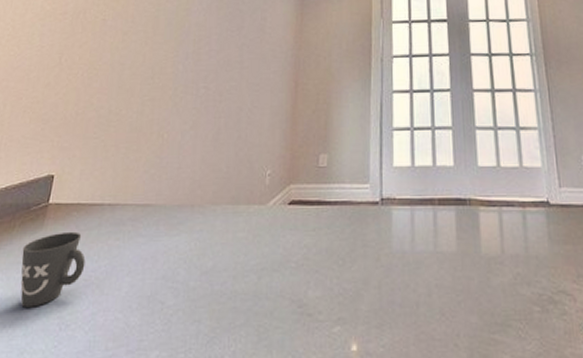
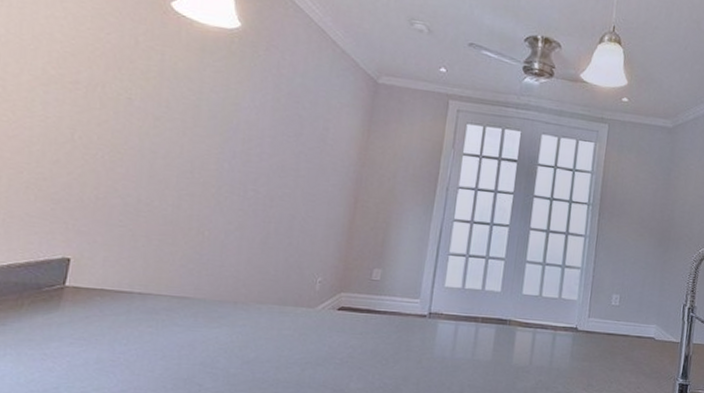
mug: present [20,231,86,307] -> none [34,315,112,382]

